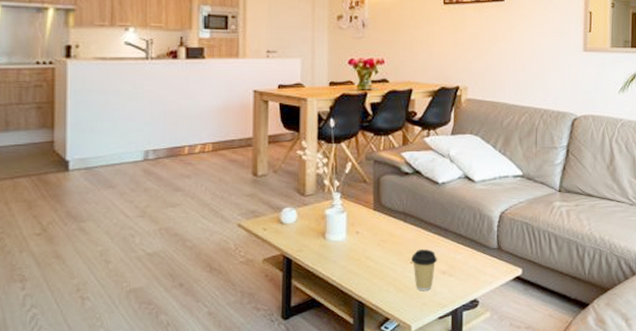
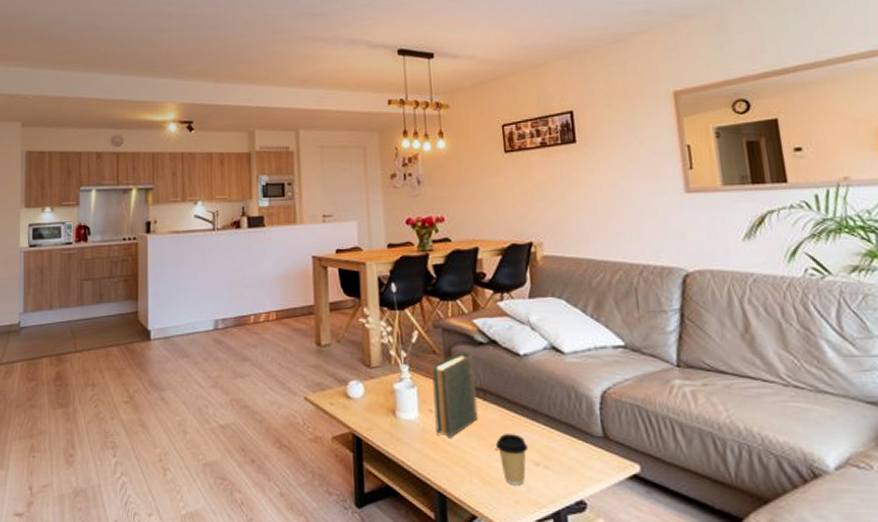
book: none [361,180,399,255] -> present [431,351,478,438]

